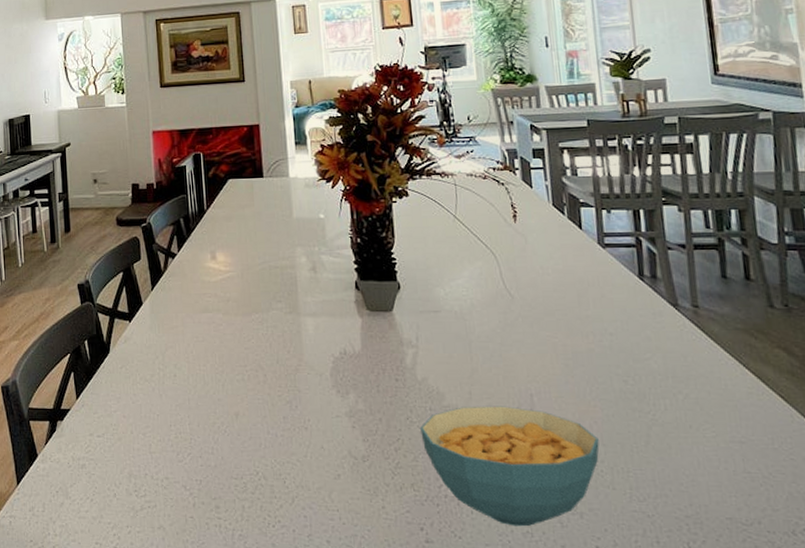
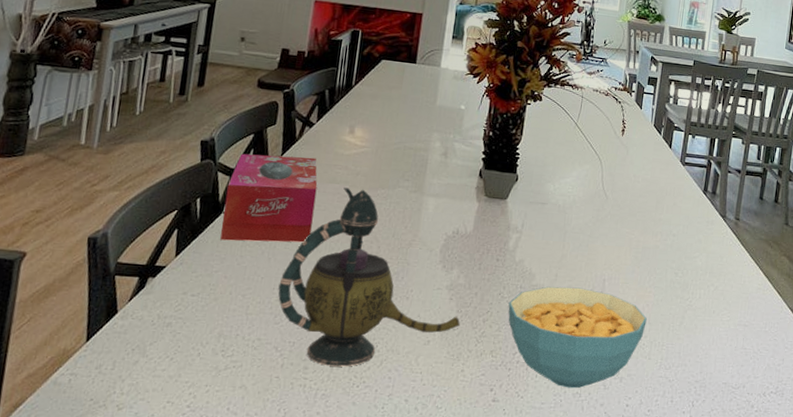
tissue box: none [108,288,195,380] -> present [220,153,318,243]
teapot: none [174,315,369,505] -> present [278,187,460,367]

